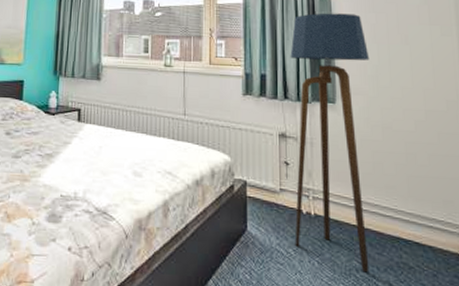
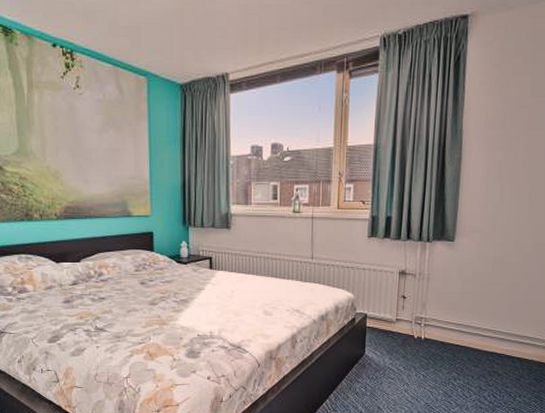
floor lamp: present [290,13,370,273] -> none [405,152,492,381]

